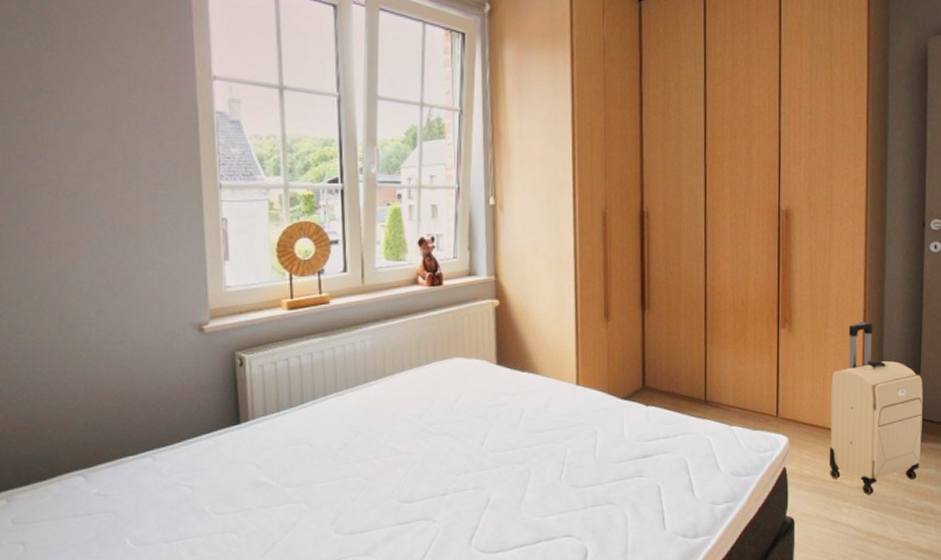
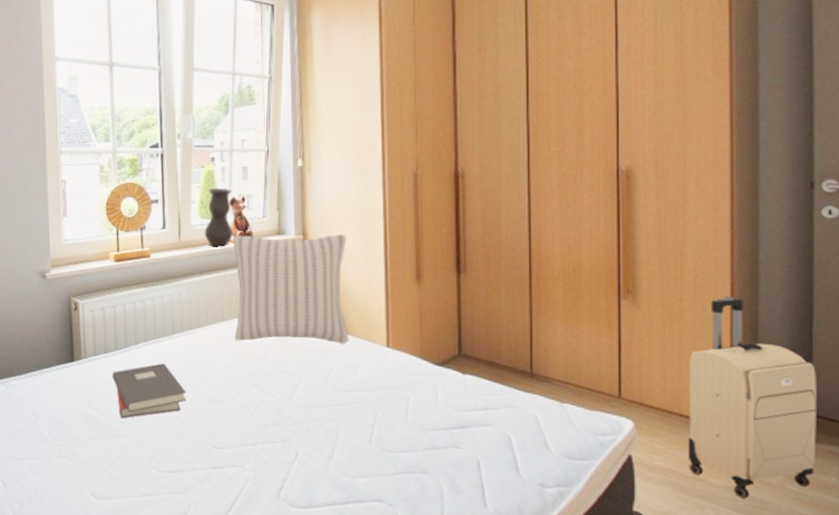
hardback book: none [285,418,371,482] -> present [111,363,186,419]
vase: none [390,228,422,291] -> present [204,189,234,247]
pillow: none [421,274,541,389] -> present [232,234,350,344]

